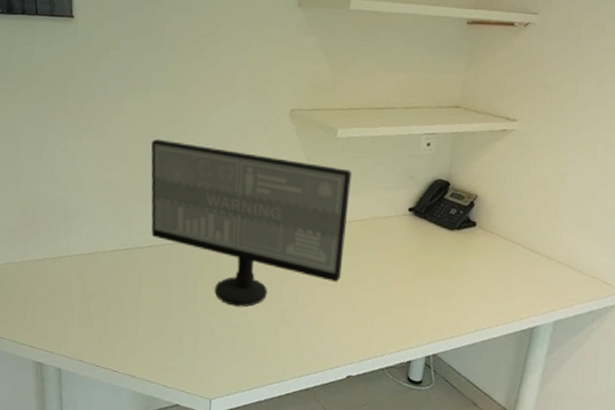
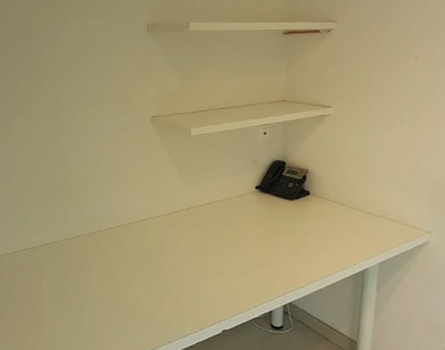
computer monitor: present [151,138,352,307] -> none [37,153,208,286]

